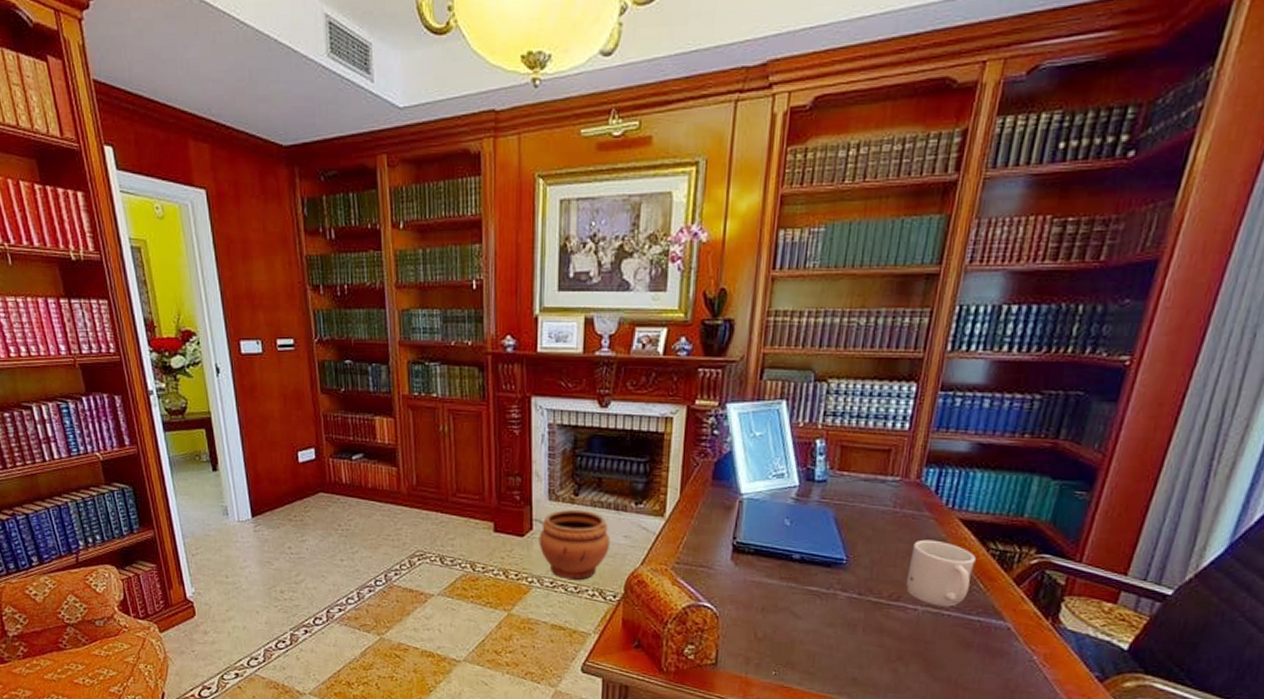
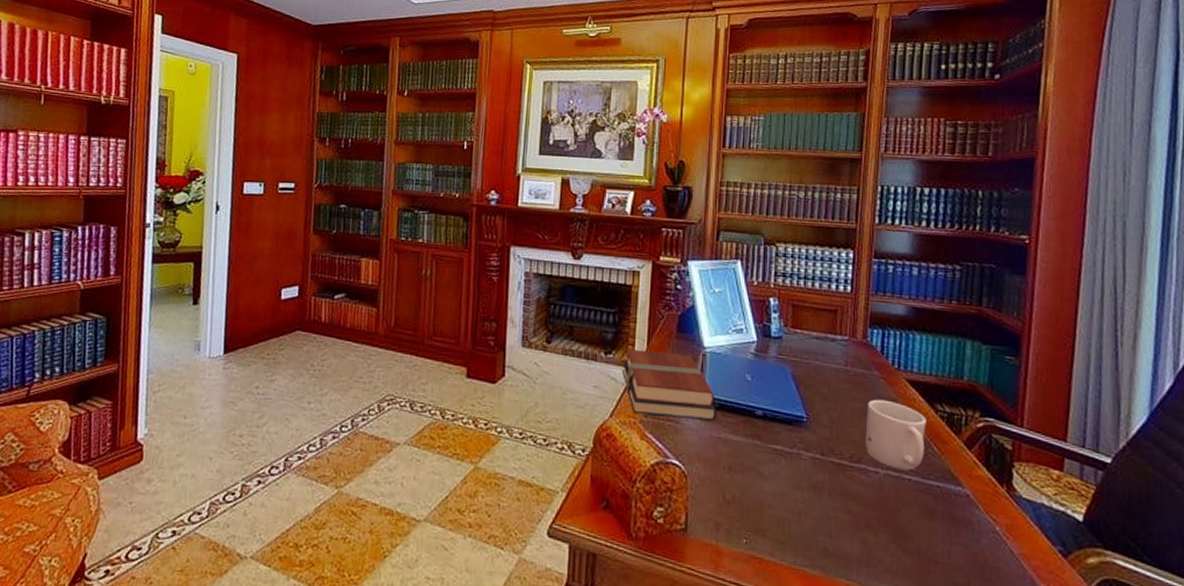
planter pot: present [539,509,611,581] -> none [510,356,581,433]
books: none [653,498,752,565] -> present [621,348,717,421]

